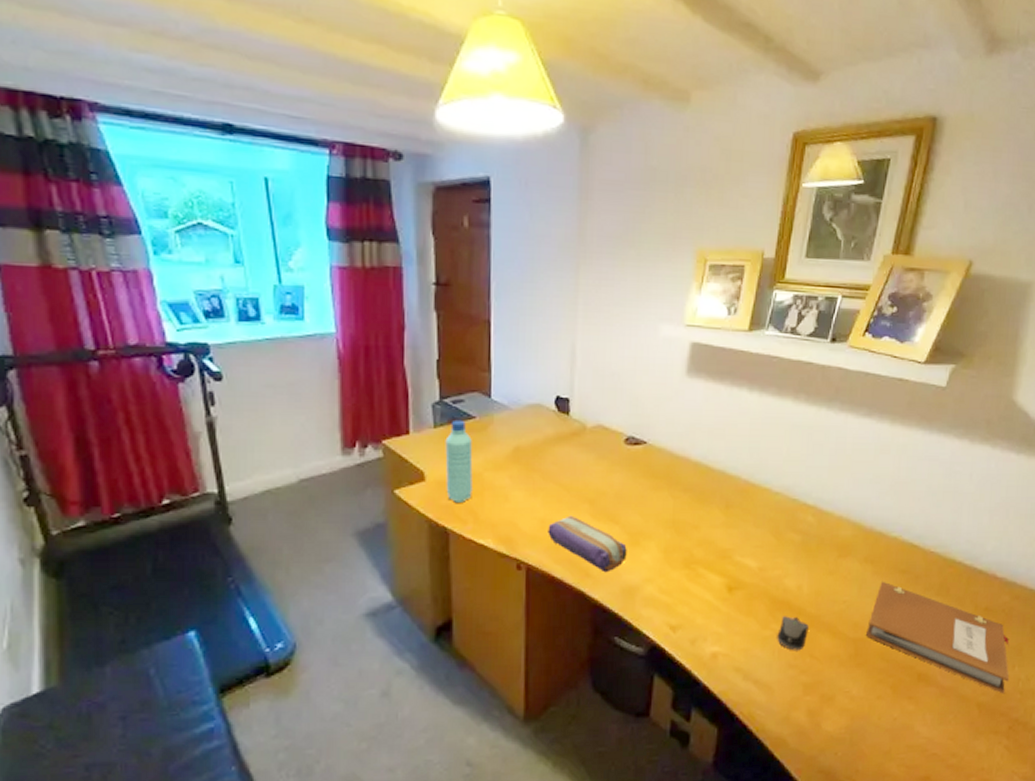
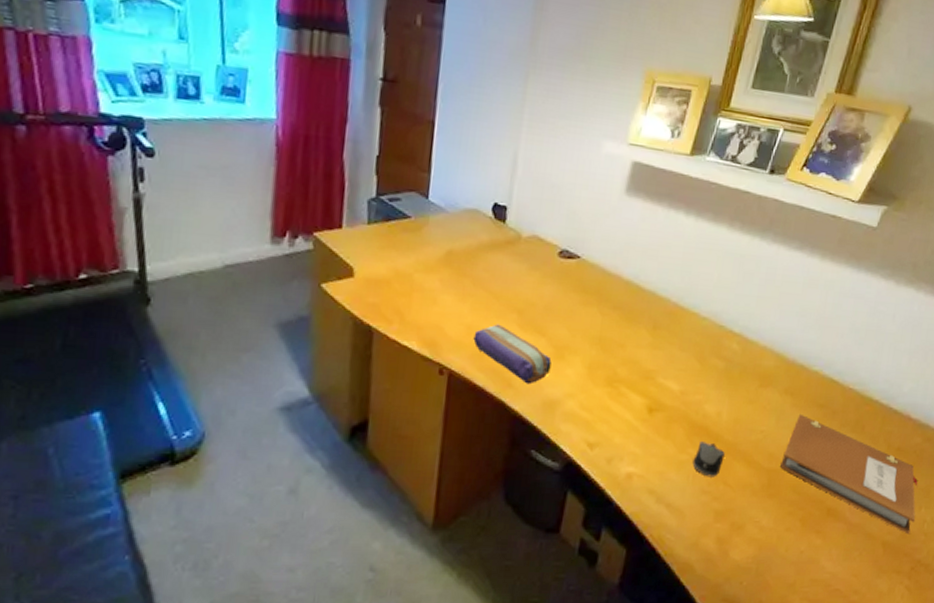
water bottle: present [445,419,473,502] -> none [374,217,405,302]

